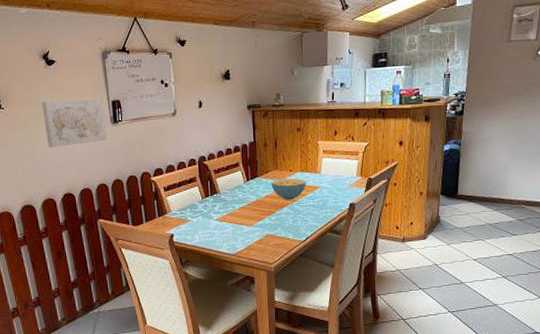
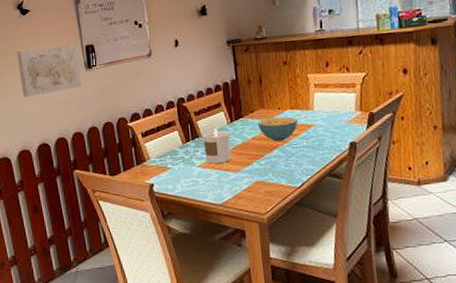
candle: none [221,186,246,218] -> present [203,128,232,164]

